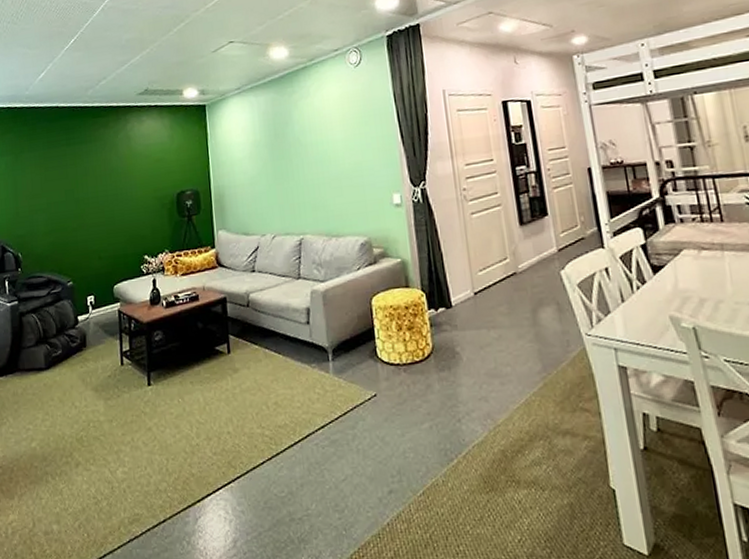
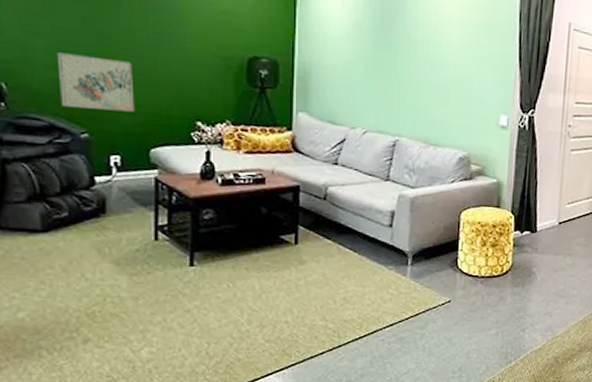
wall art: none [50,217,102,263] -> present [56,52,135,112]

